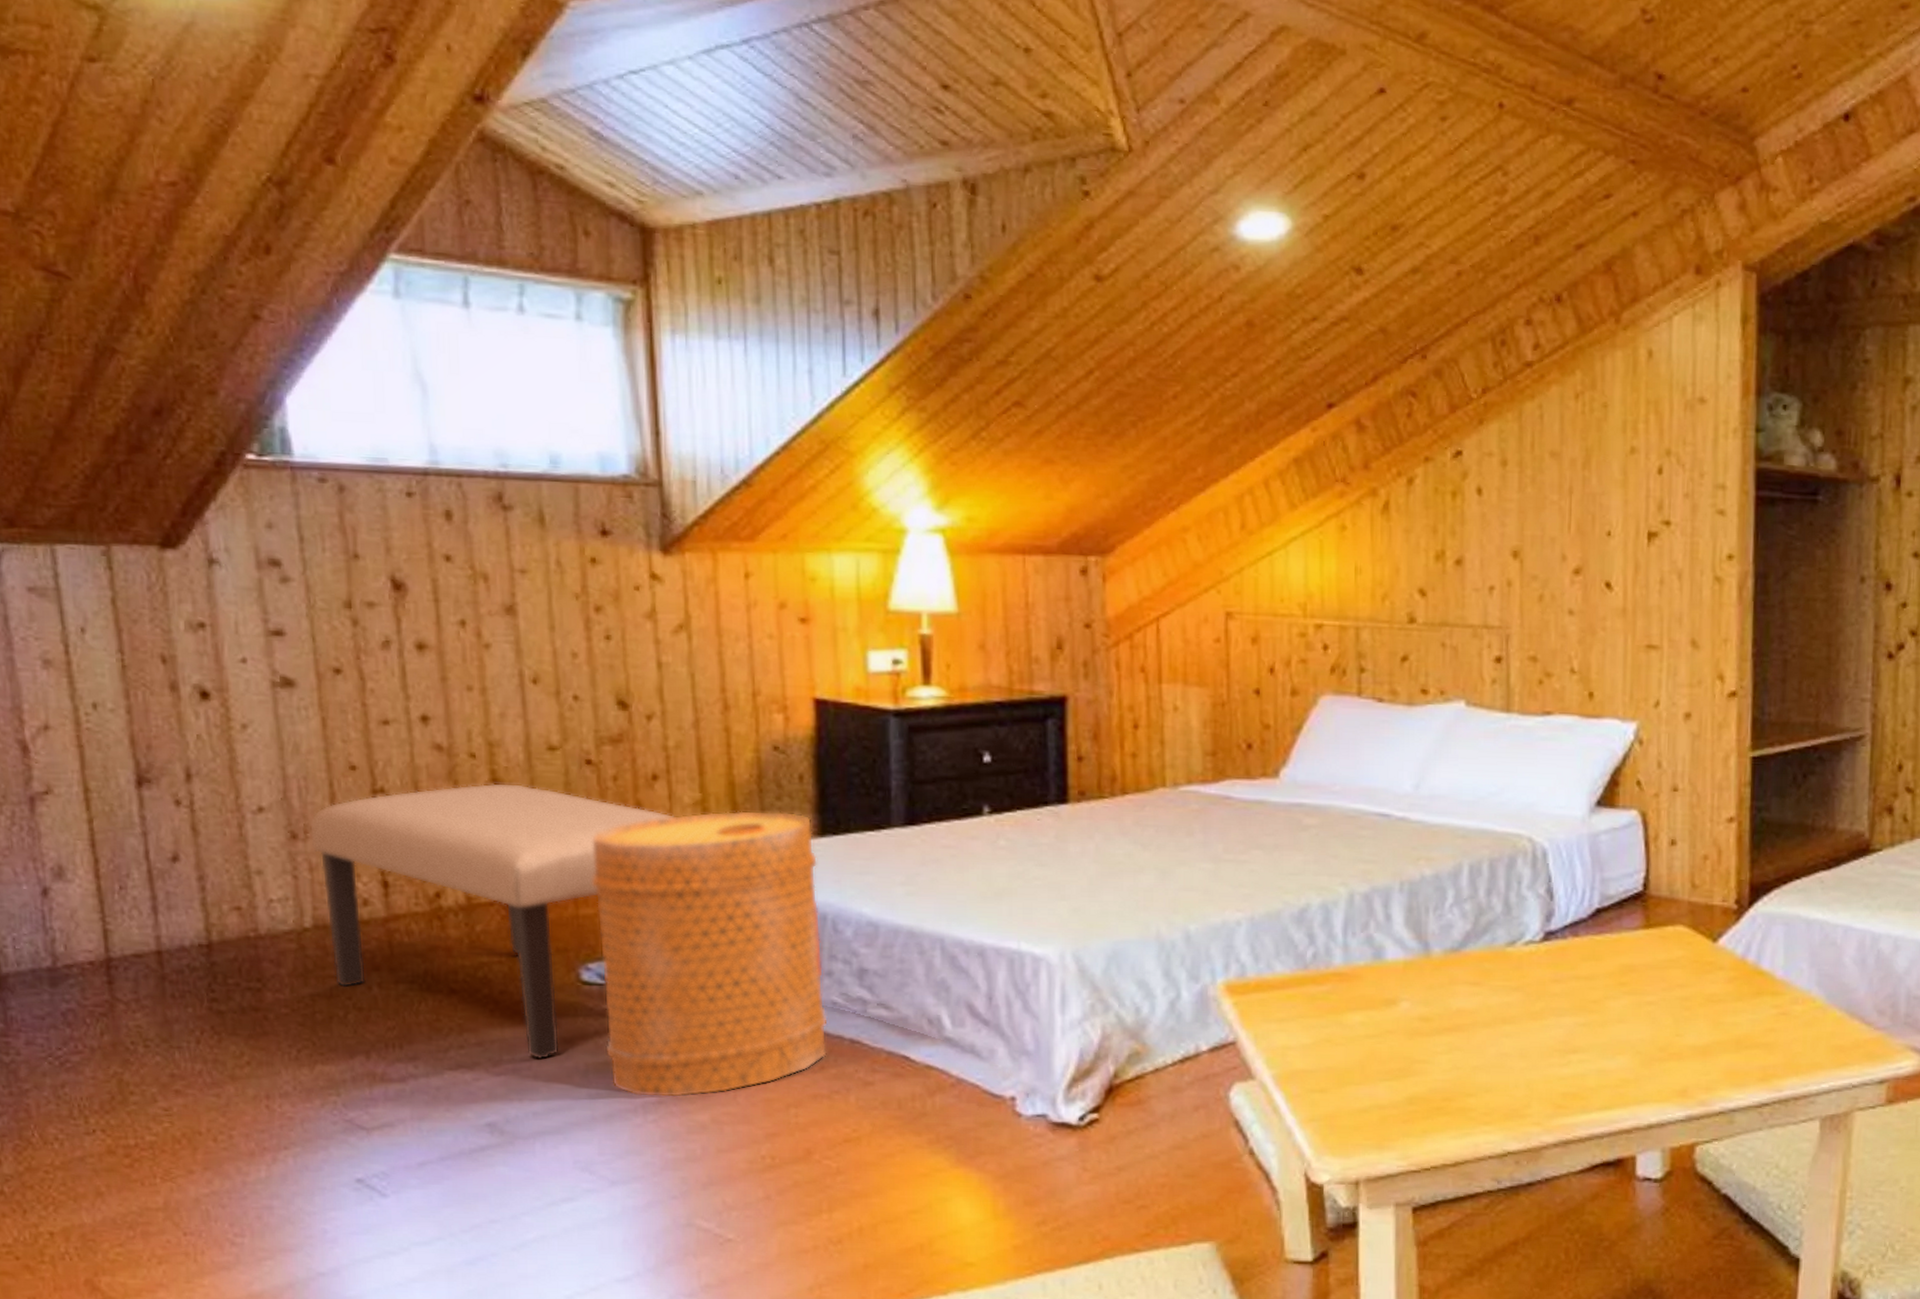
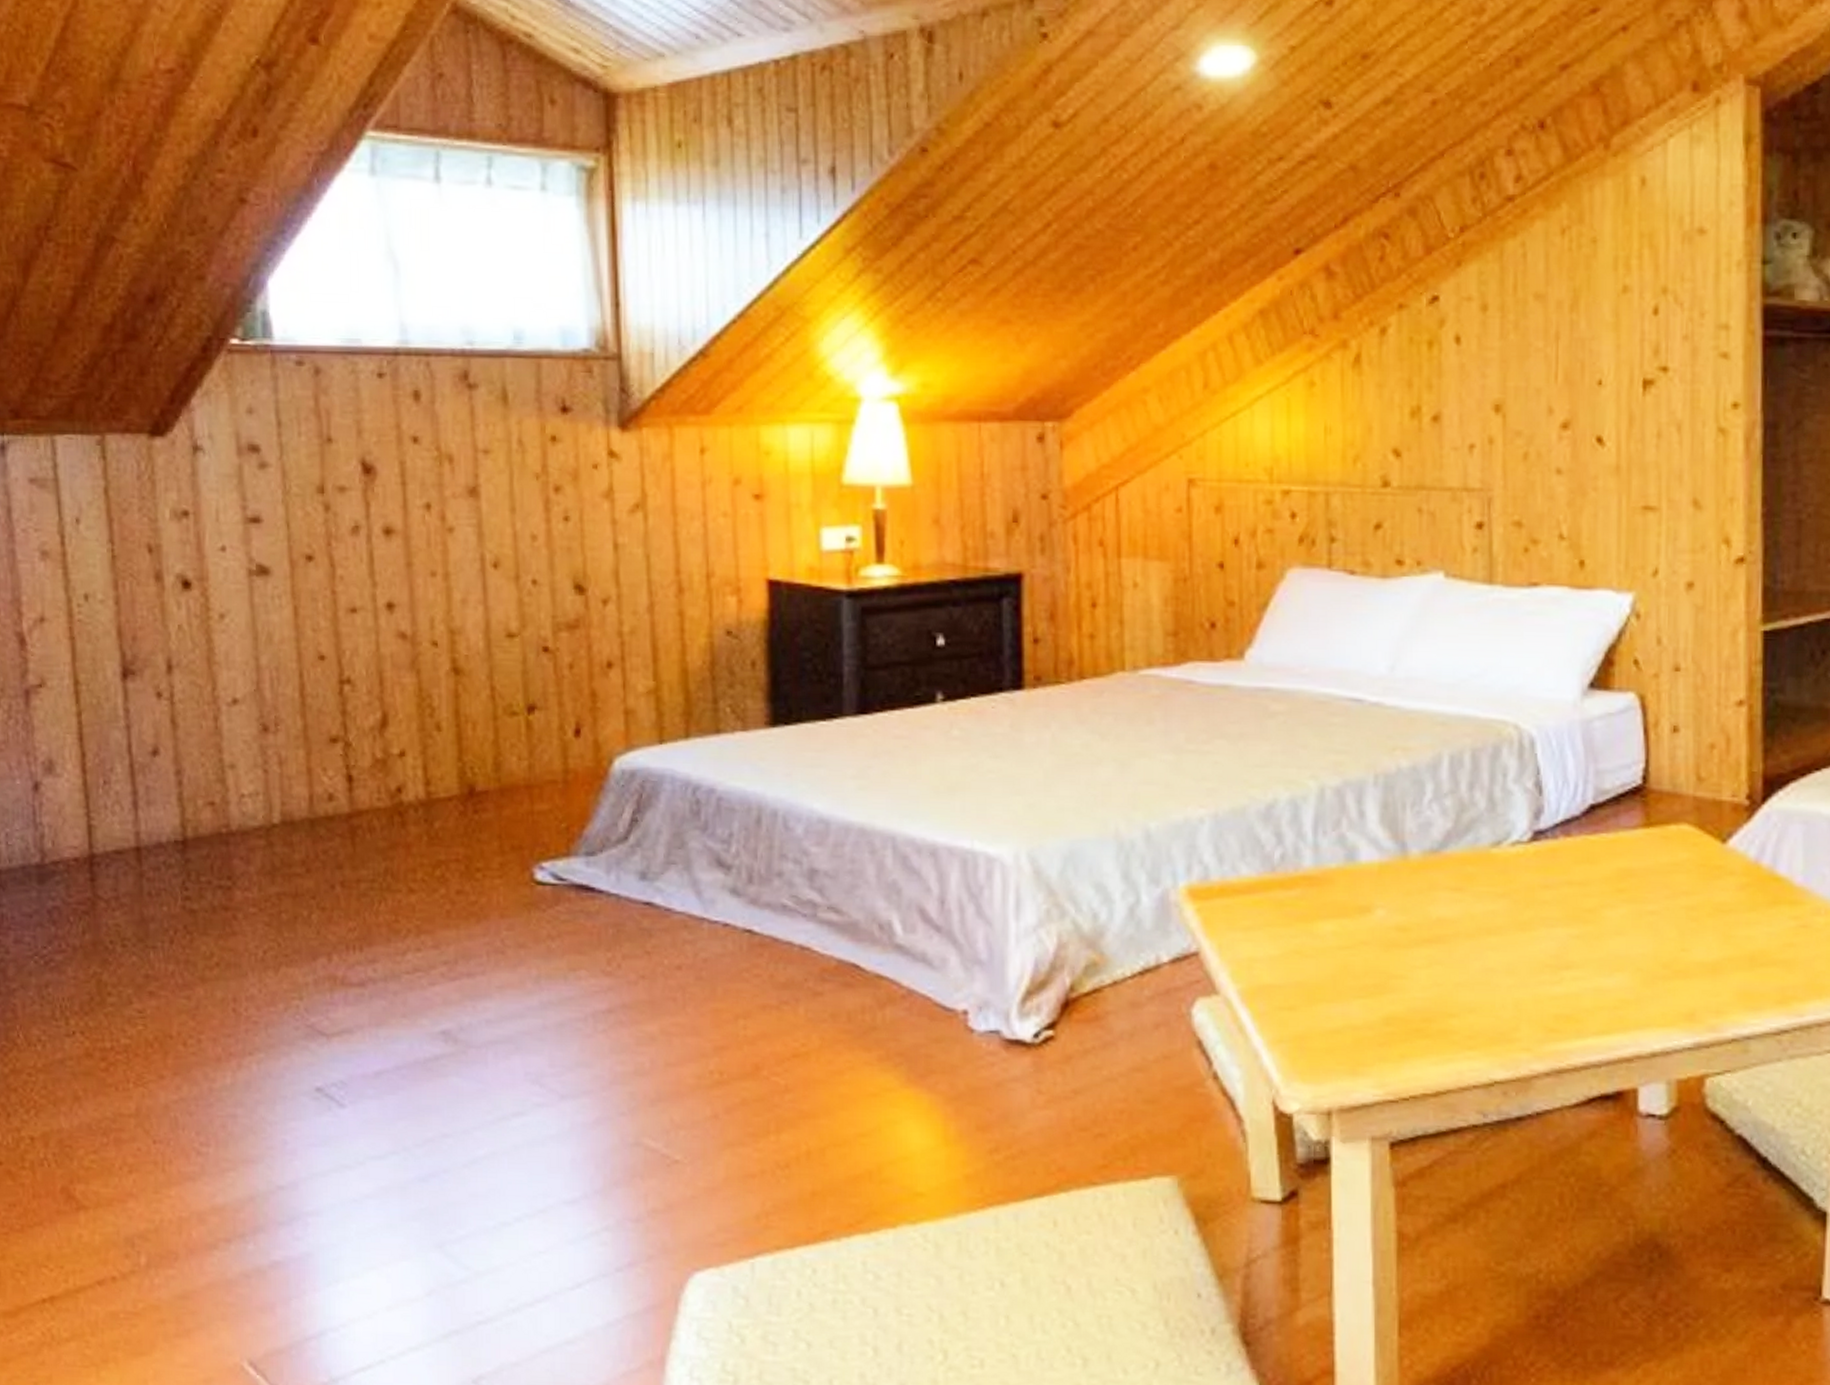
bench: present [309,782,676,1060] -> none [279,671,630,964]
basket: present [592,810,829,1098] -> none [547,699,779,1007]

